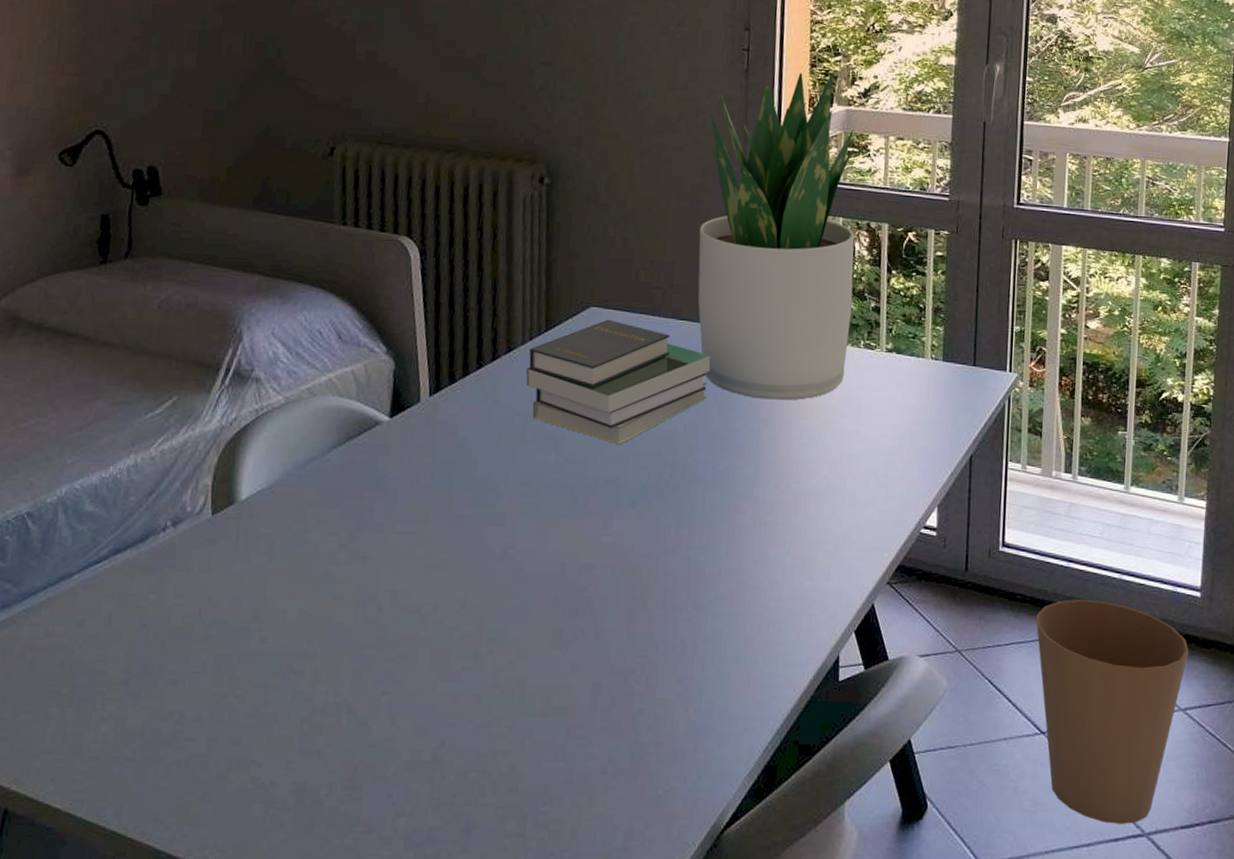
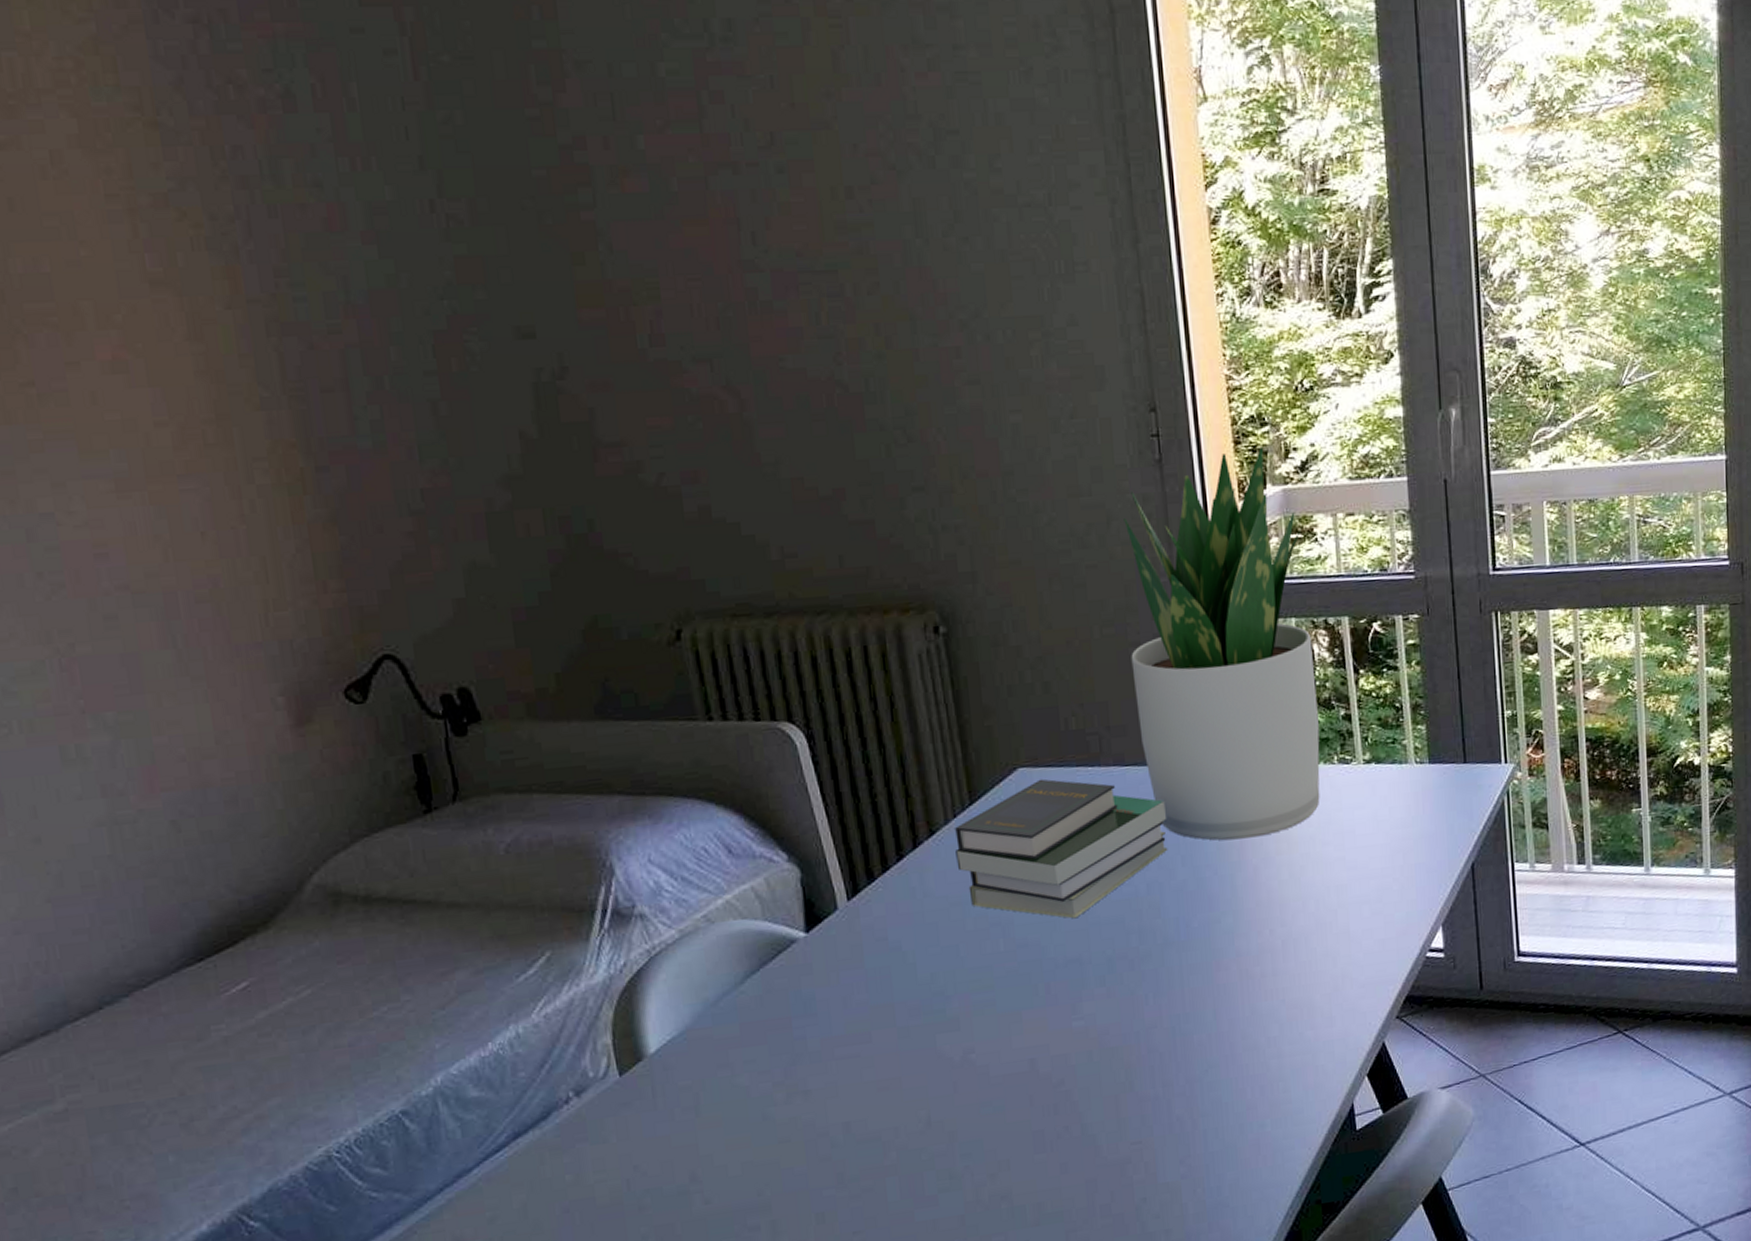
trash bin: present [1036,600,1190,824] -> none [1563,995,1730,1224]

